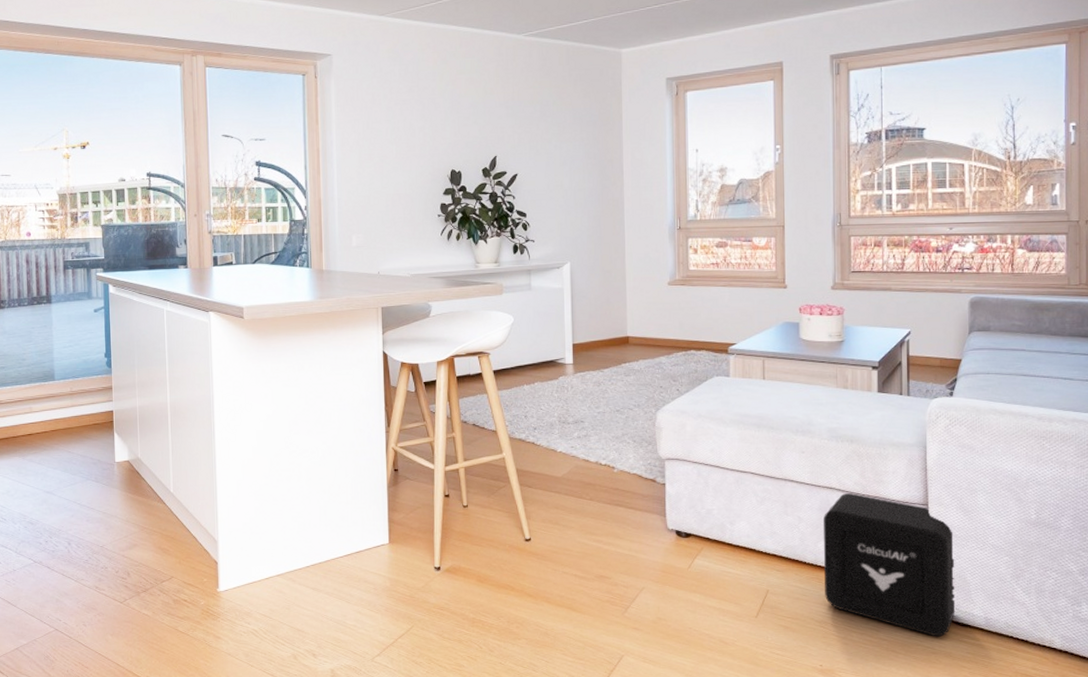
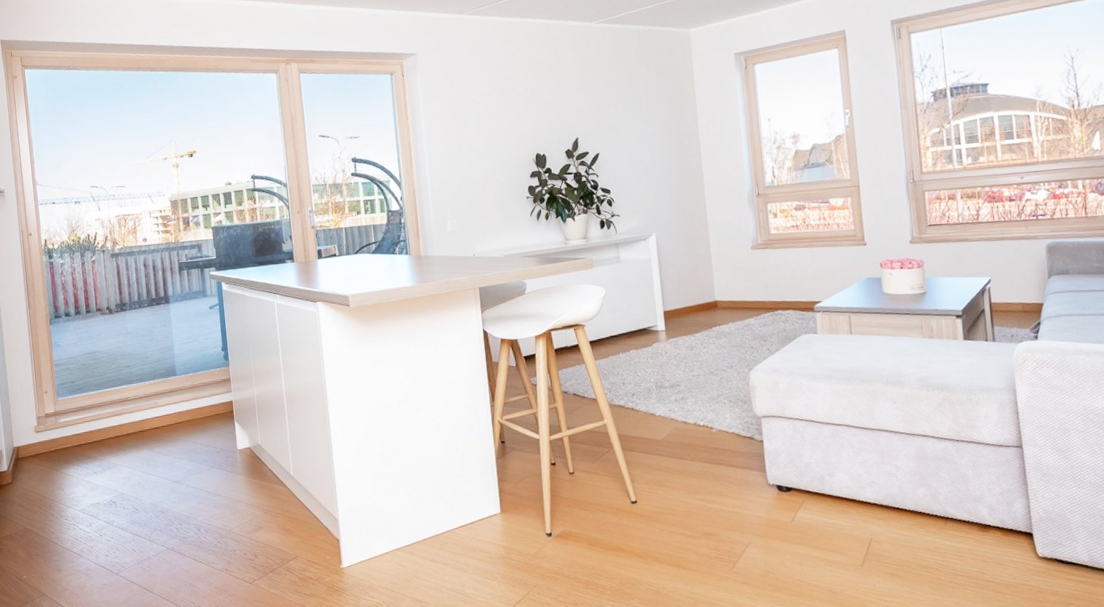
air purifier: present [822,493,957,637] -> none [919,439,1060,576]

